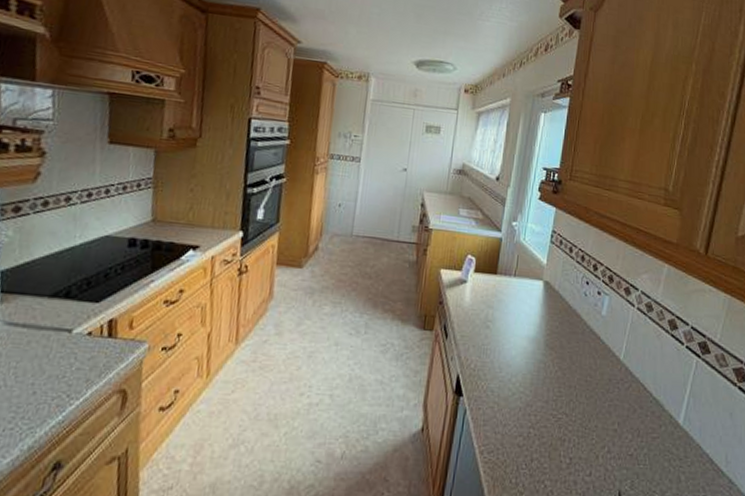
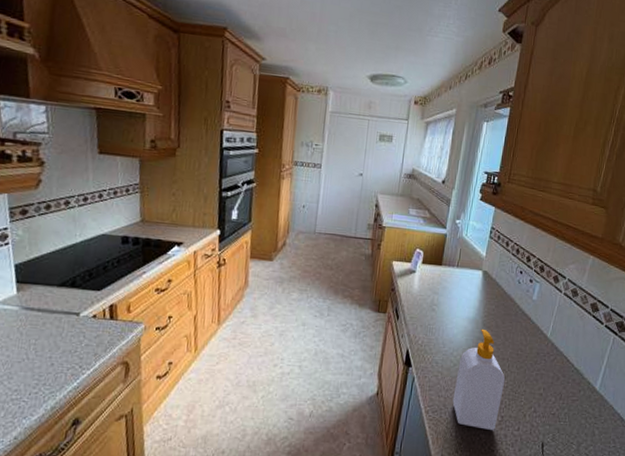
soap bottle: none [511,349,573,475] -> present [452,328,506,430]

